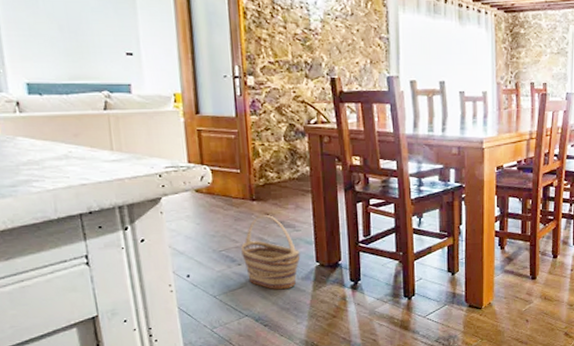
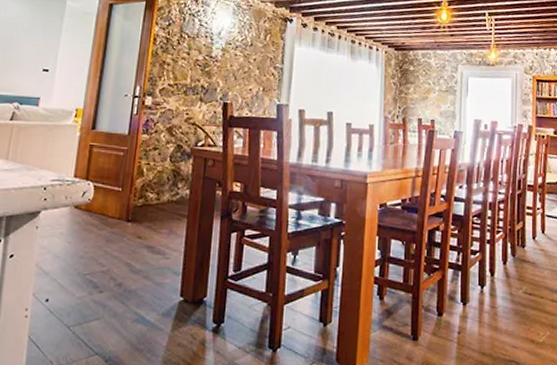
basket: present [241,215,301,290] -> none [105,238,166,326]

